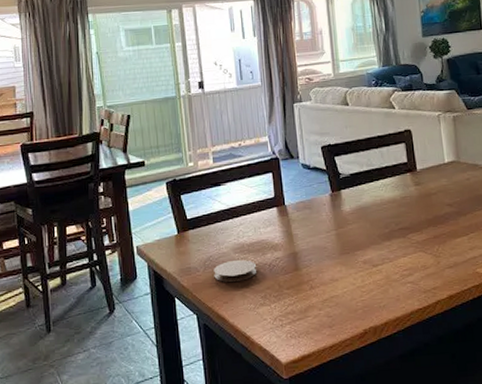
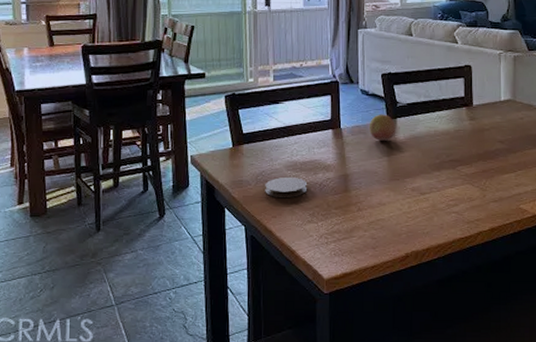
fruit: none [314,187,341,215] -> present [370,114,395,141]

